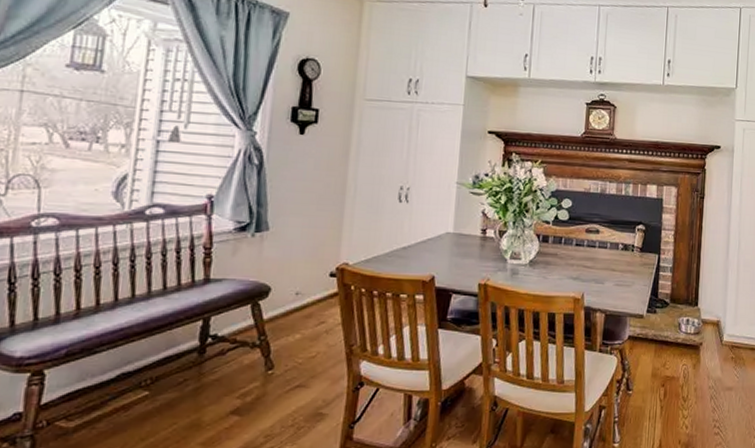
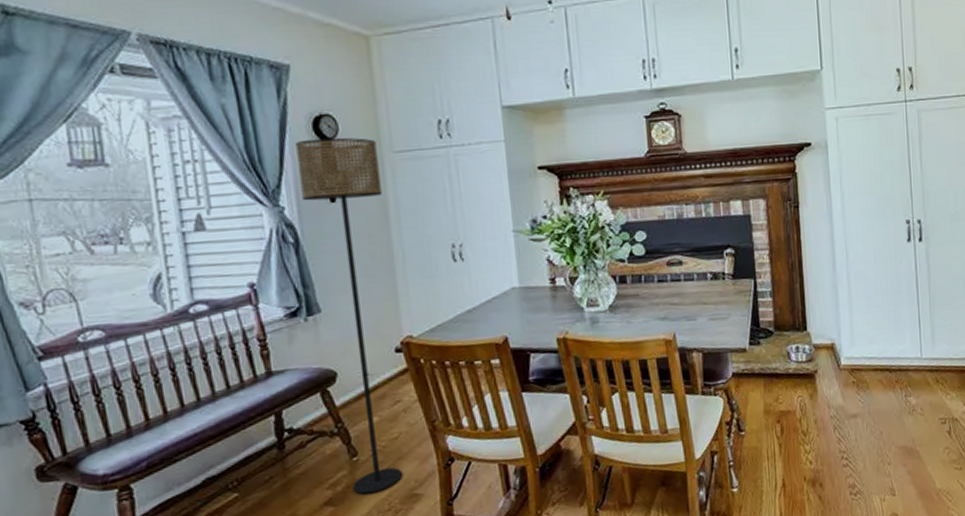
floor lamp: none [261,77,351,408] -> present [296,137,402,495]

